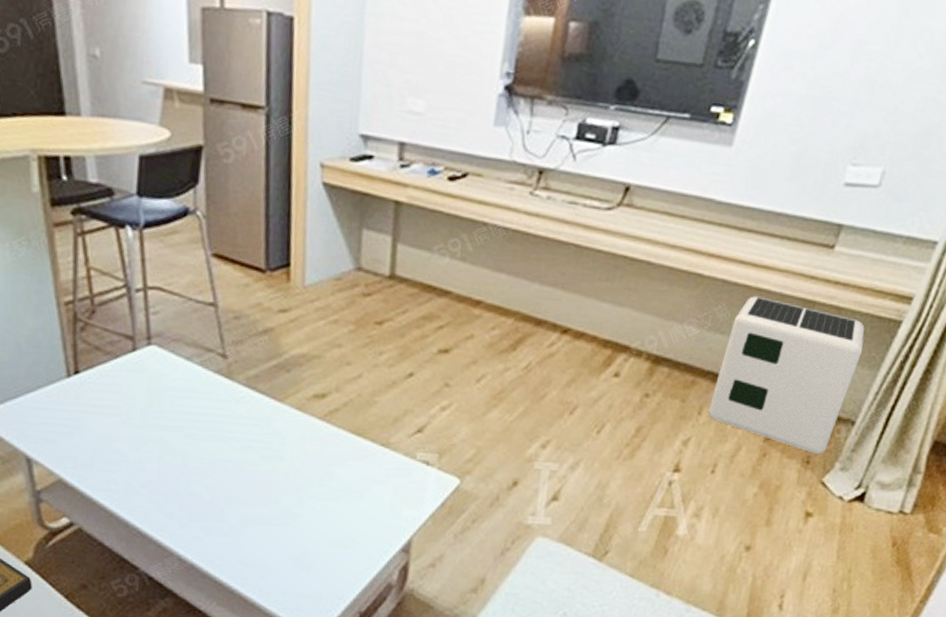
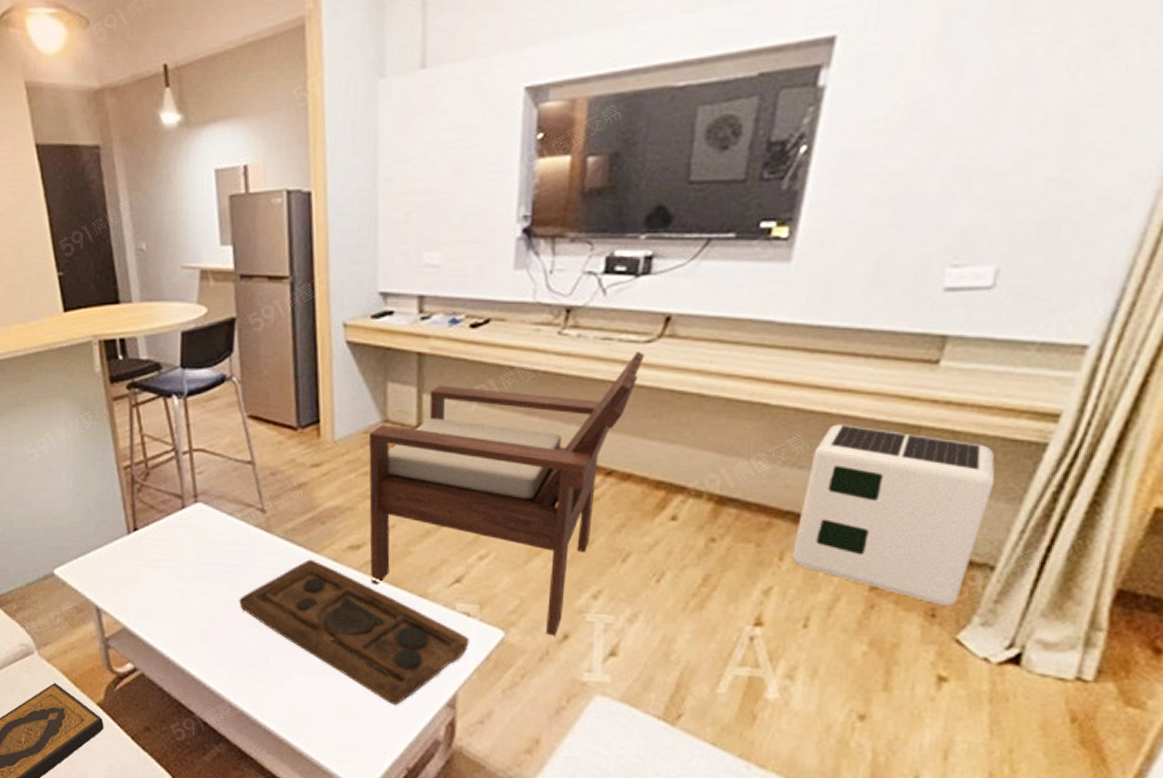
decorative tray: none [193,408,427,553] -> present [239,559,469,706]
chair: none [334,217,604,483] -> present [369,351,645,636]

